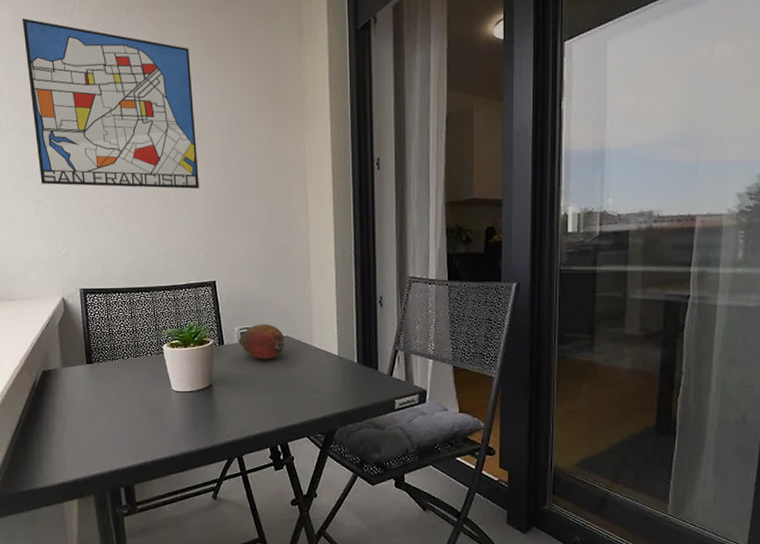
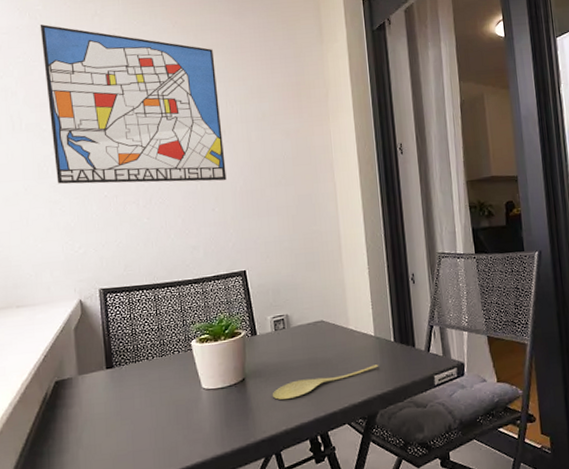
spoon: none [236,383,341,408] -> present [272,364,379,400]
fruit: present [238,323,284,360] -> none [272,309,319,347]

